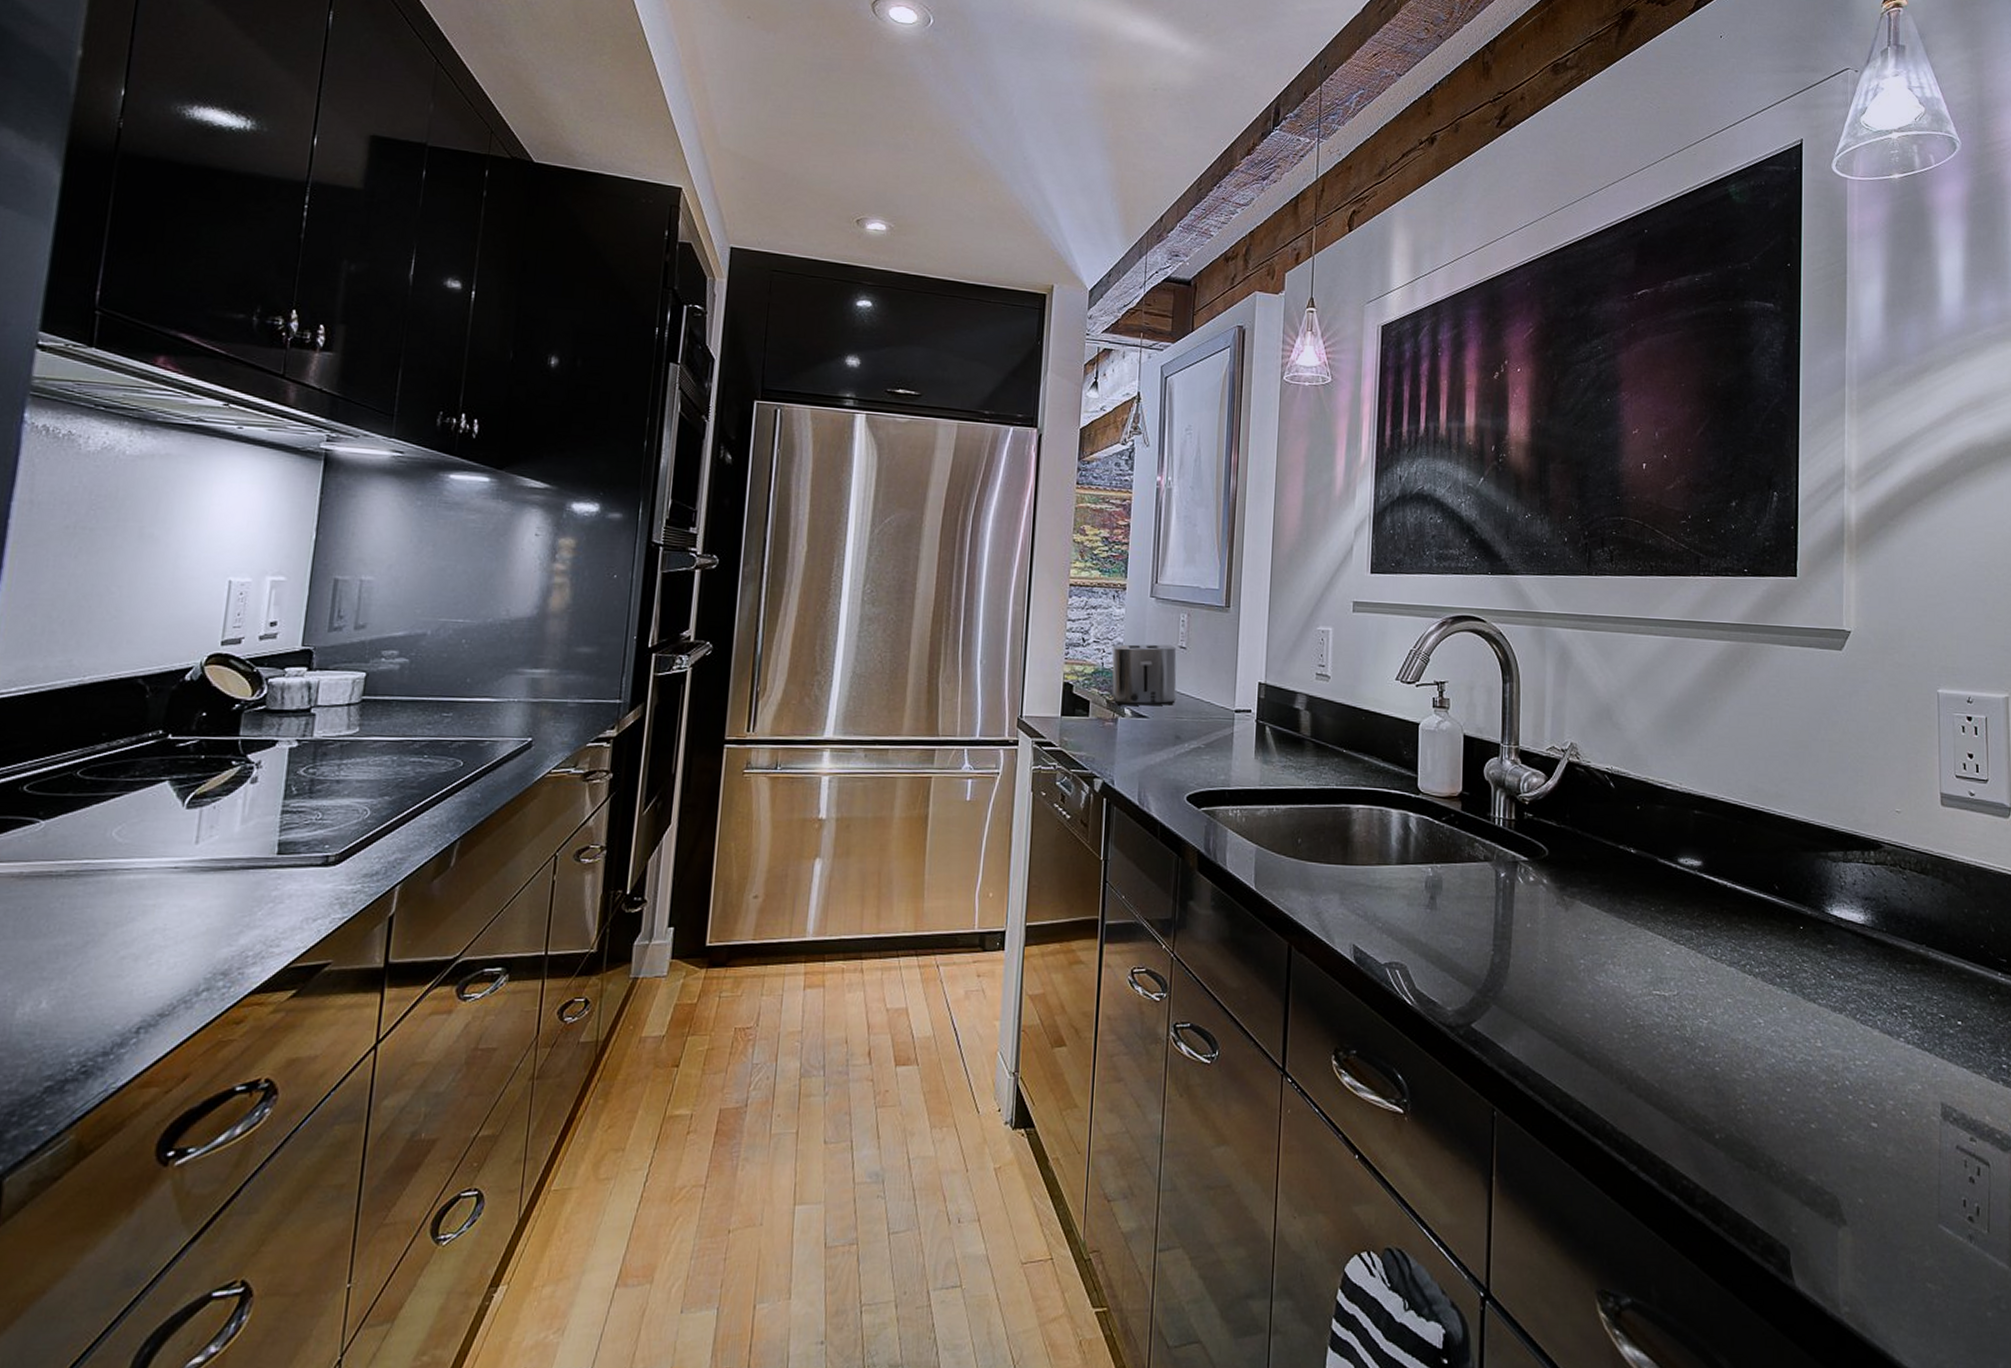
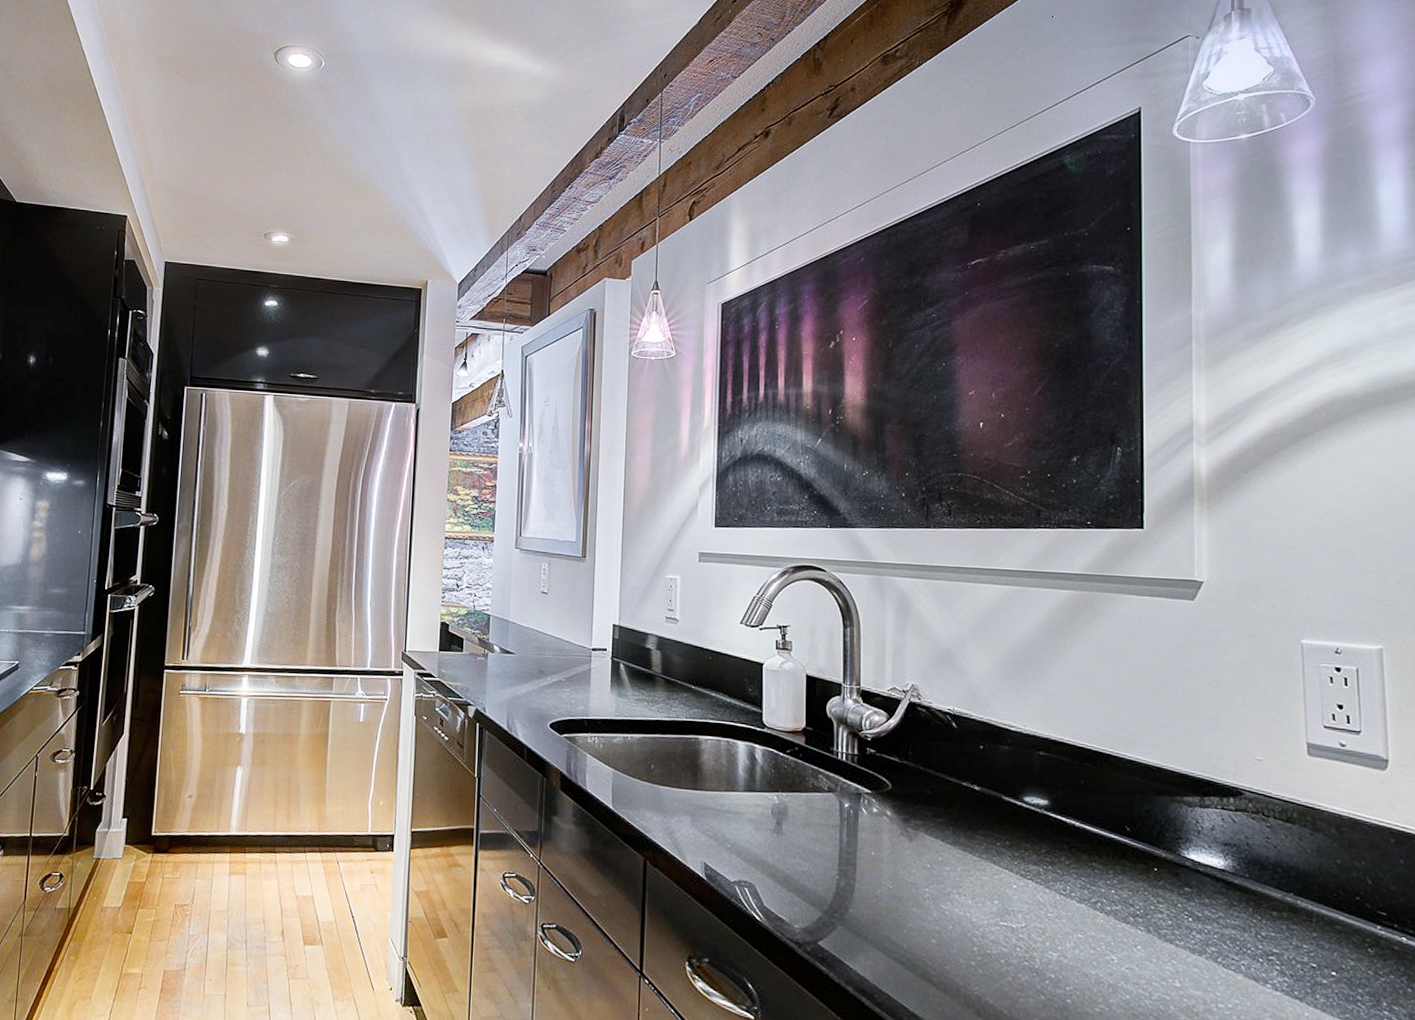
toaster: present [1111,644,1177,706] -> none [482,589,540,644]

